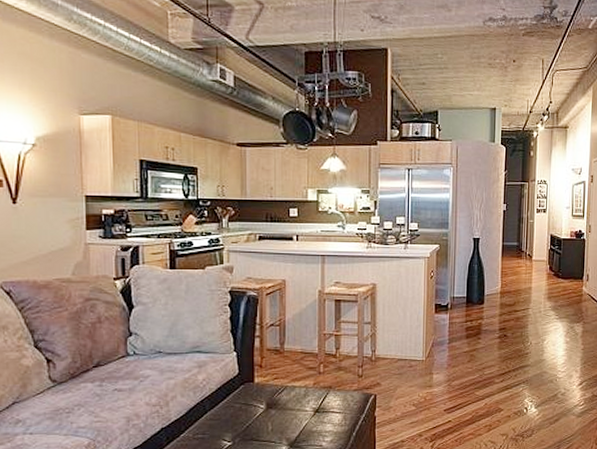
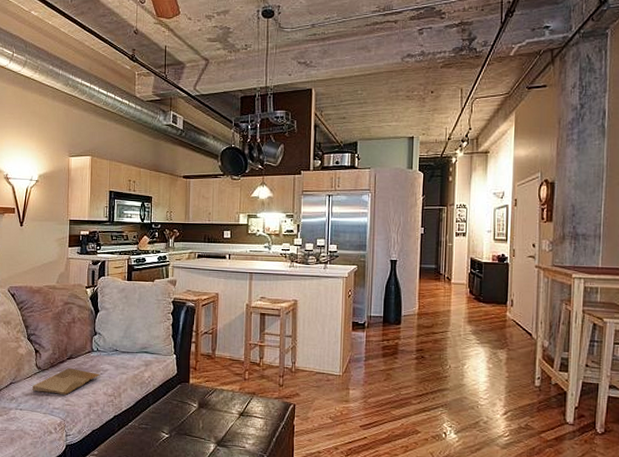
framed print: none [45,377,140,410] -> present [32,367,100,395]

